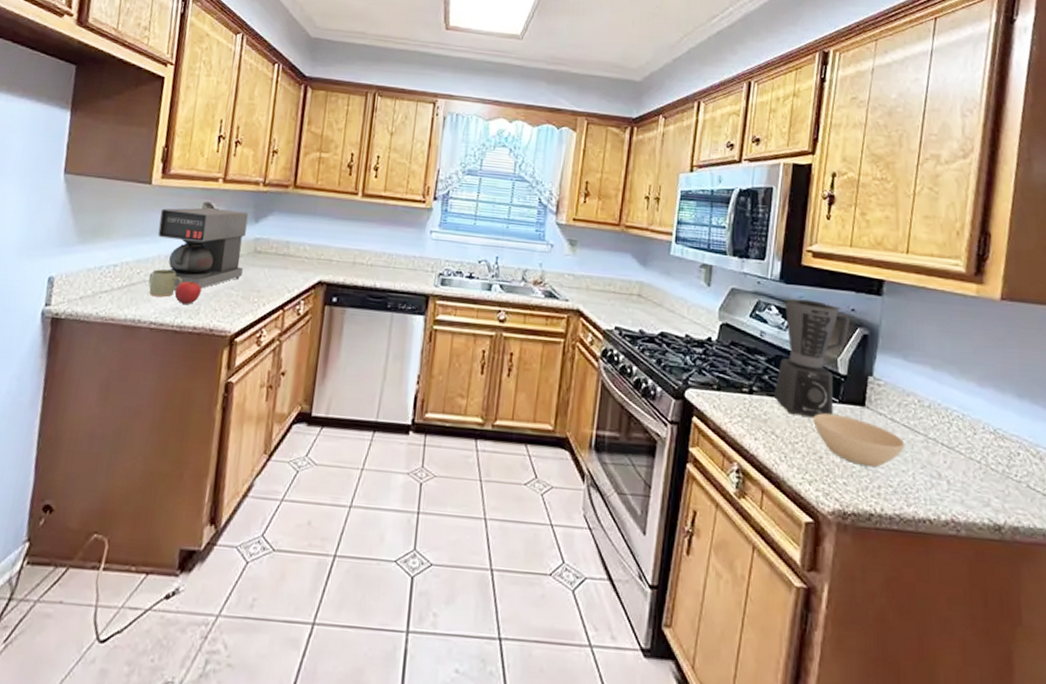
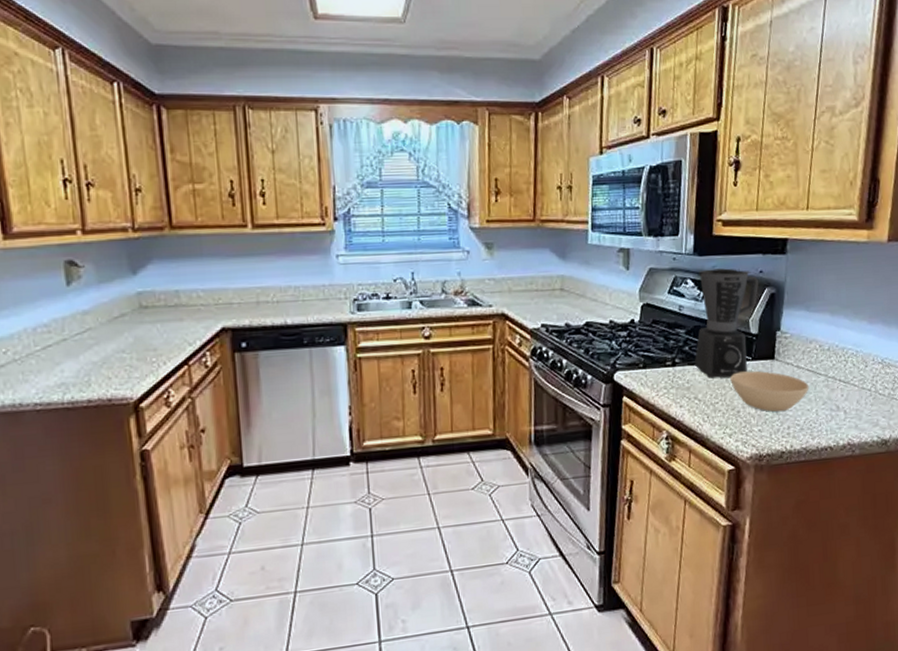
coffee maker: present [149,207,249,289] -> none [13,264,131,362]
mug: present [149,269,183,297] -> none [20,343,63,376]
fruit: present [174,281,202,304] -> none [55,350,87,378]

